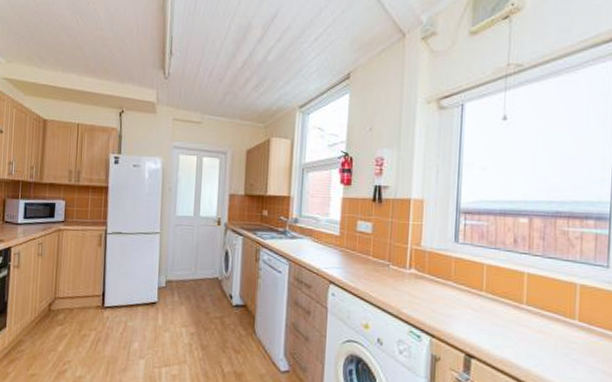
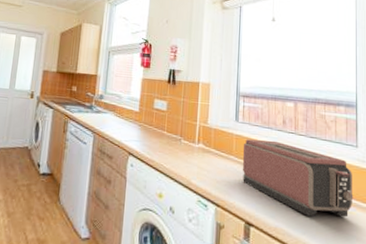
toaster: none [462,262,601,348] -> present [242,139,354,218]

